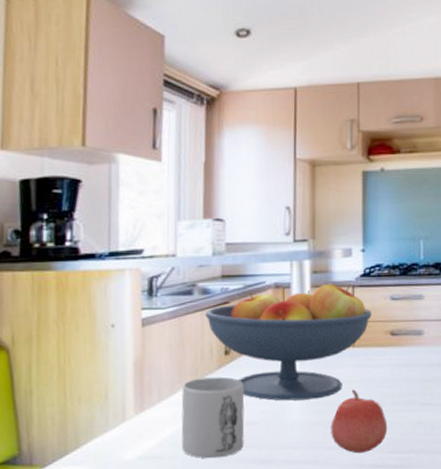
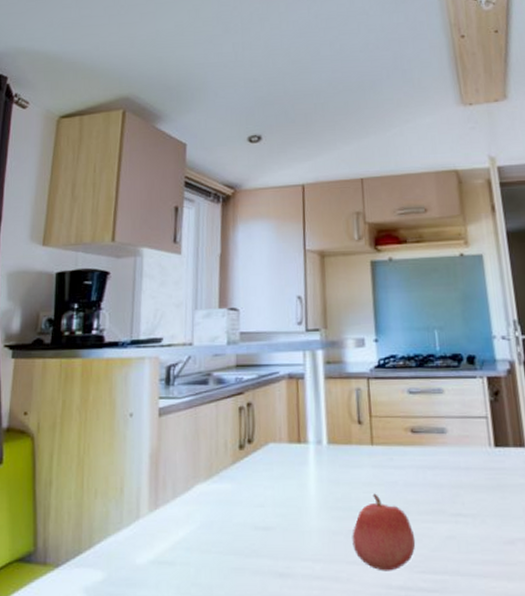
mug: present [181,377,245,459] -> none [195,473,260,568]
fruit bowl: present [205,283,372,401] -> none [220,375,389,504]

